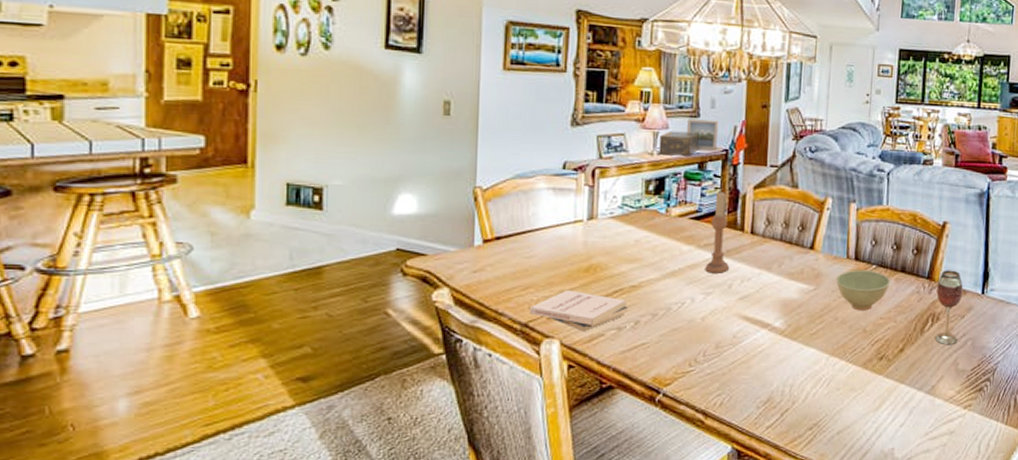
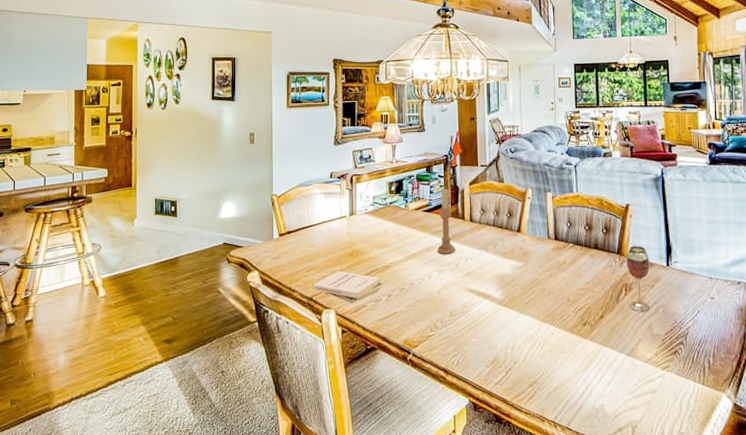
decorative box: present [658,131,699,156] -> none [397,143,426,162]
picture frame: present [686,119,719,150] -> none [415,133,440,156]
bowl: present [836,269,891,311] -> none [541,247,587,283]

